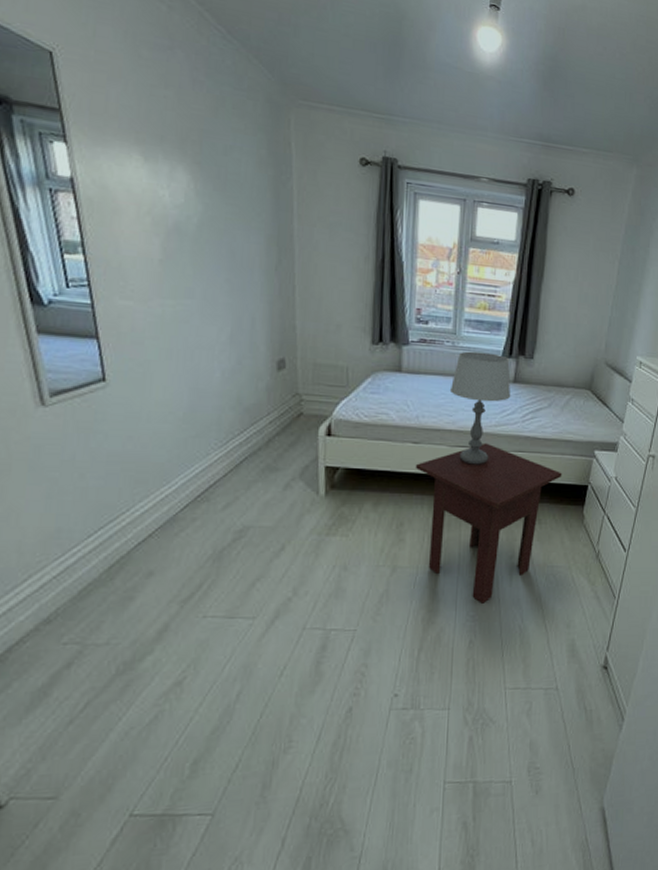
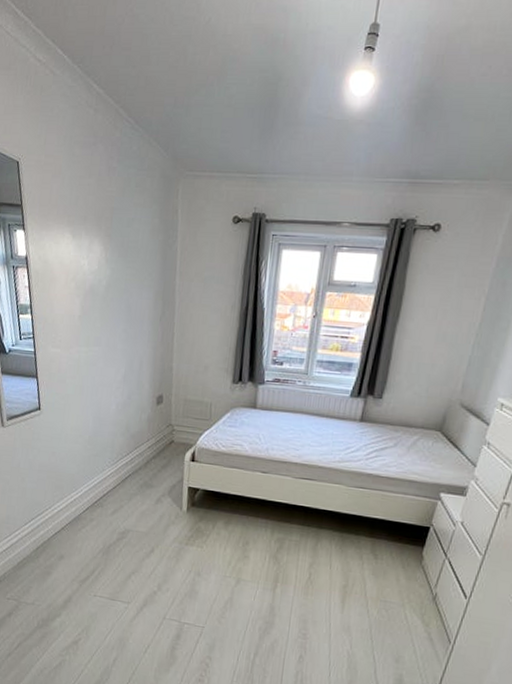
side table: present [415,443,562,604] -> none [262,477,403,625]
table lamp: present [449,351,511,465] -> none [298,390,358,498]

